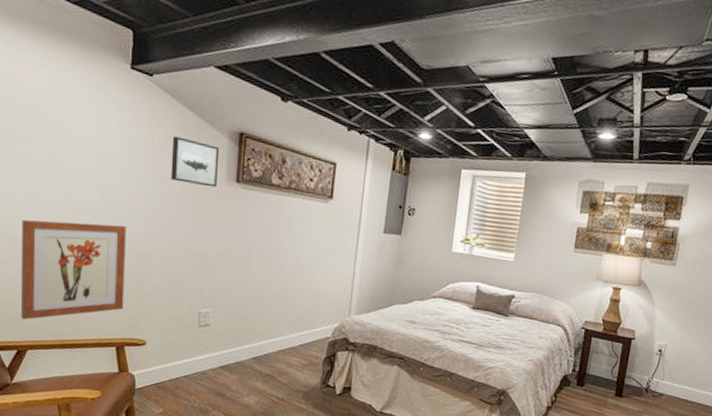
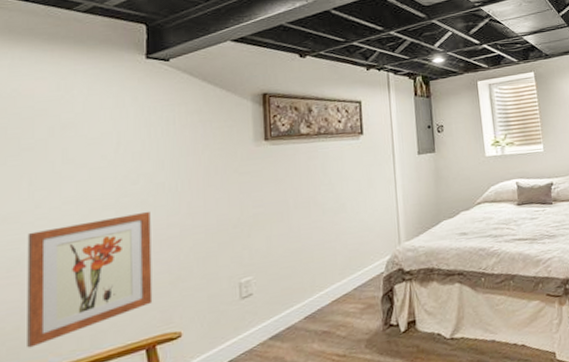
wall art: present [170,136,220,188] -> none [194,110,245,154]

